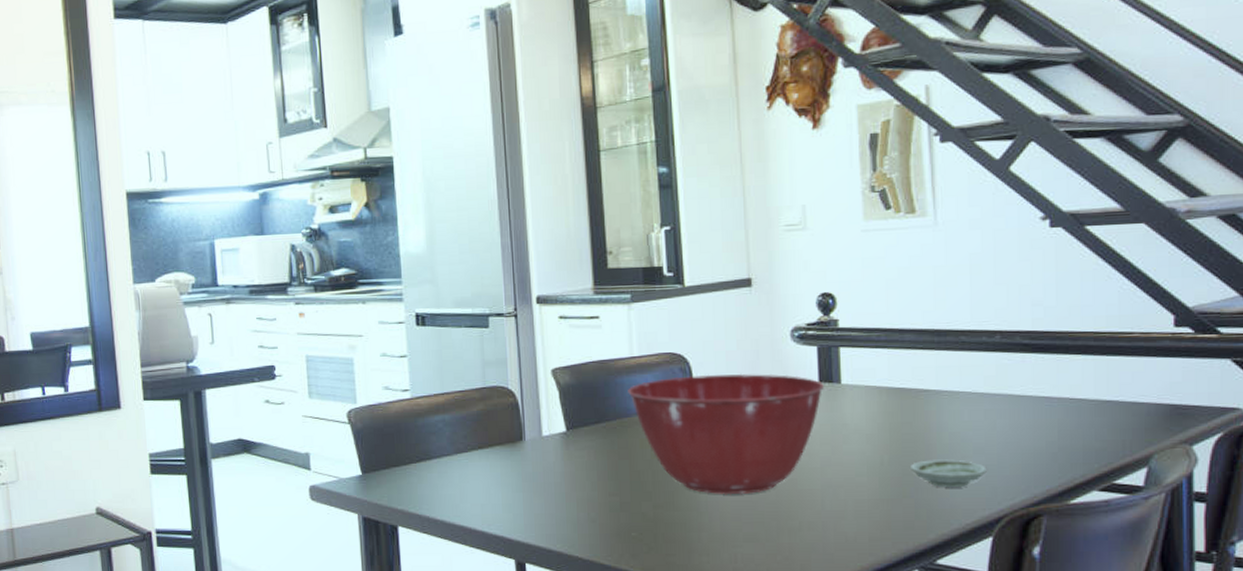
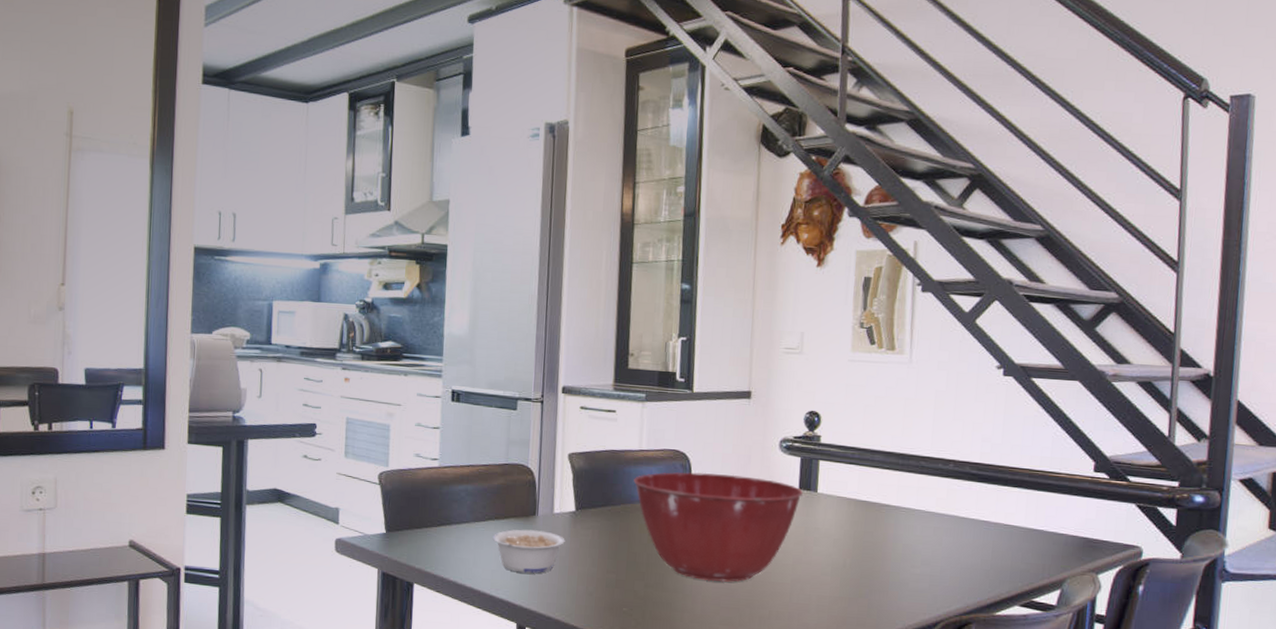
legume: none [478,456,559,505] -> present [492,529,565,574]
saucer: present [911,459,987,487] -> none [868,566,931,592]

